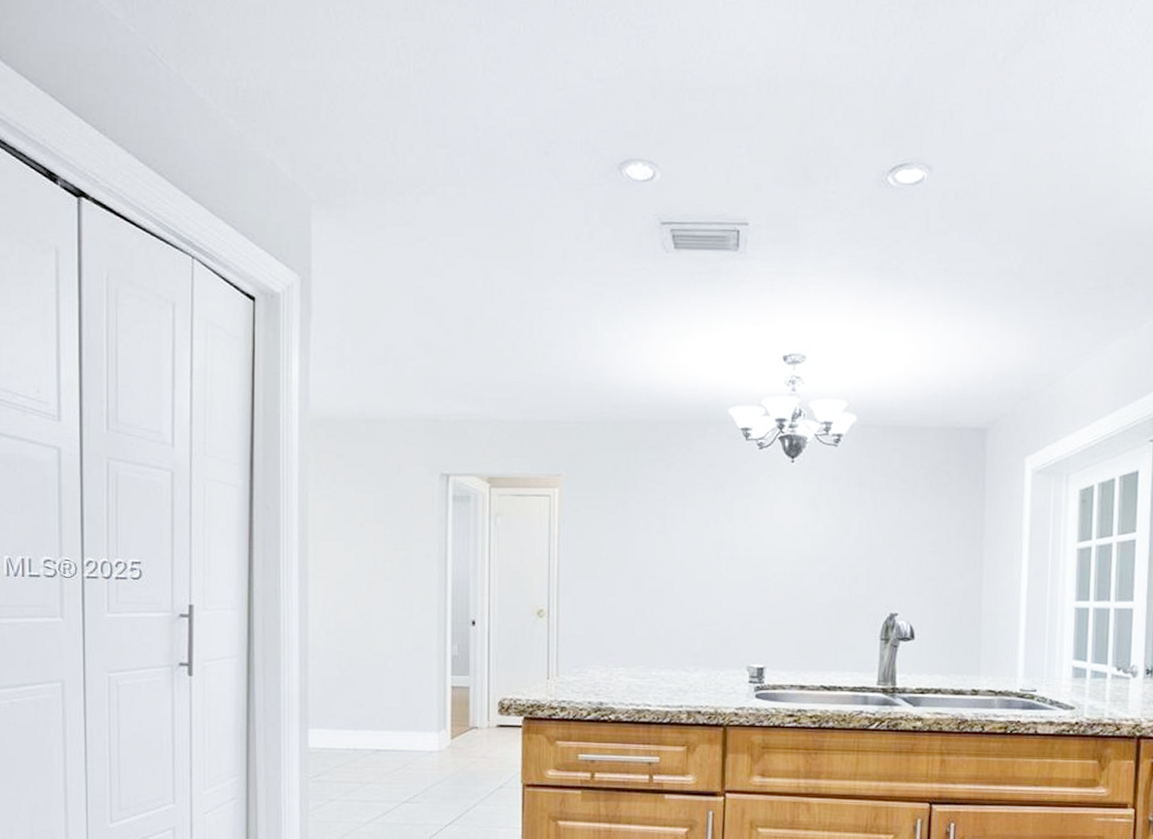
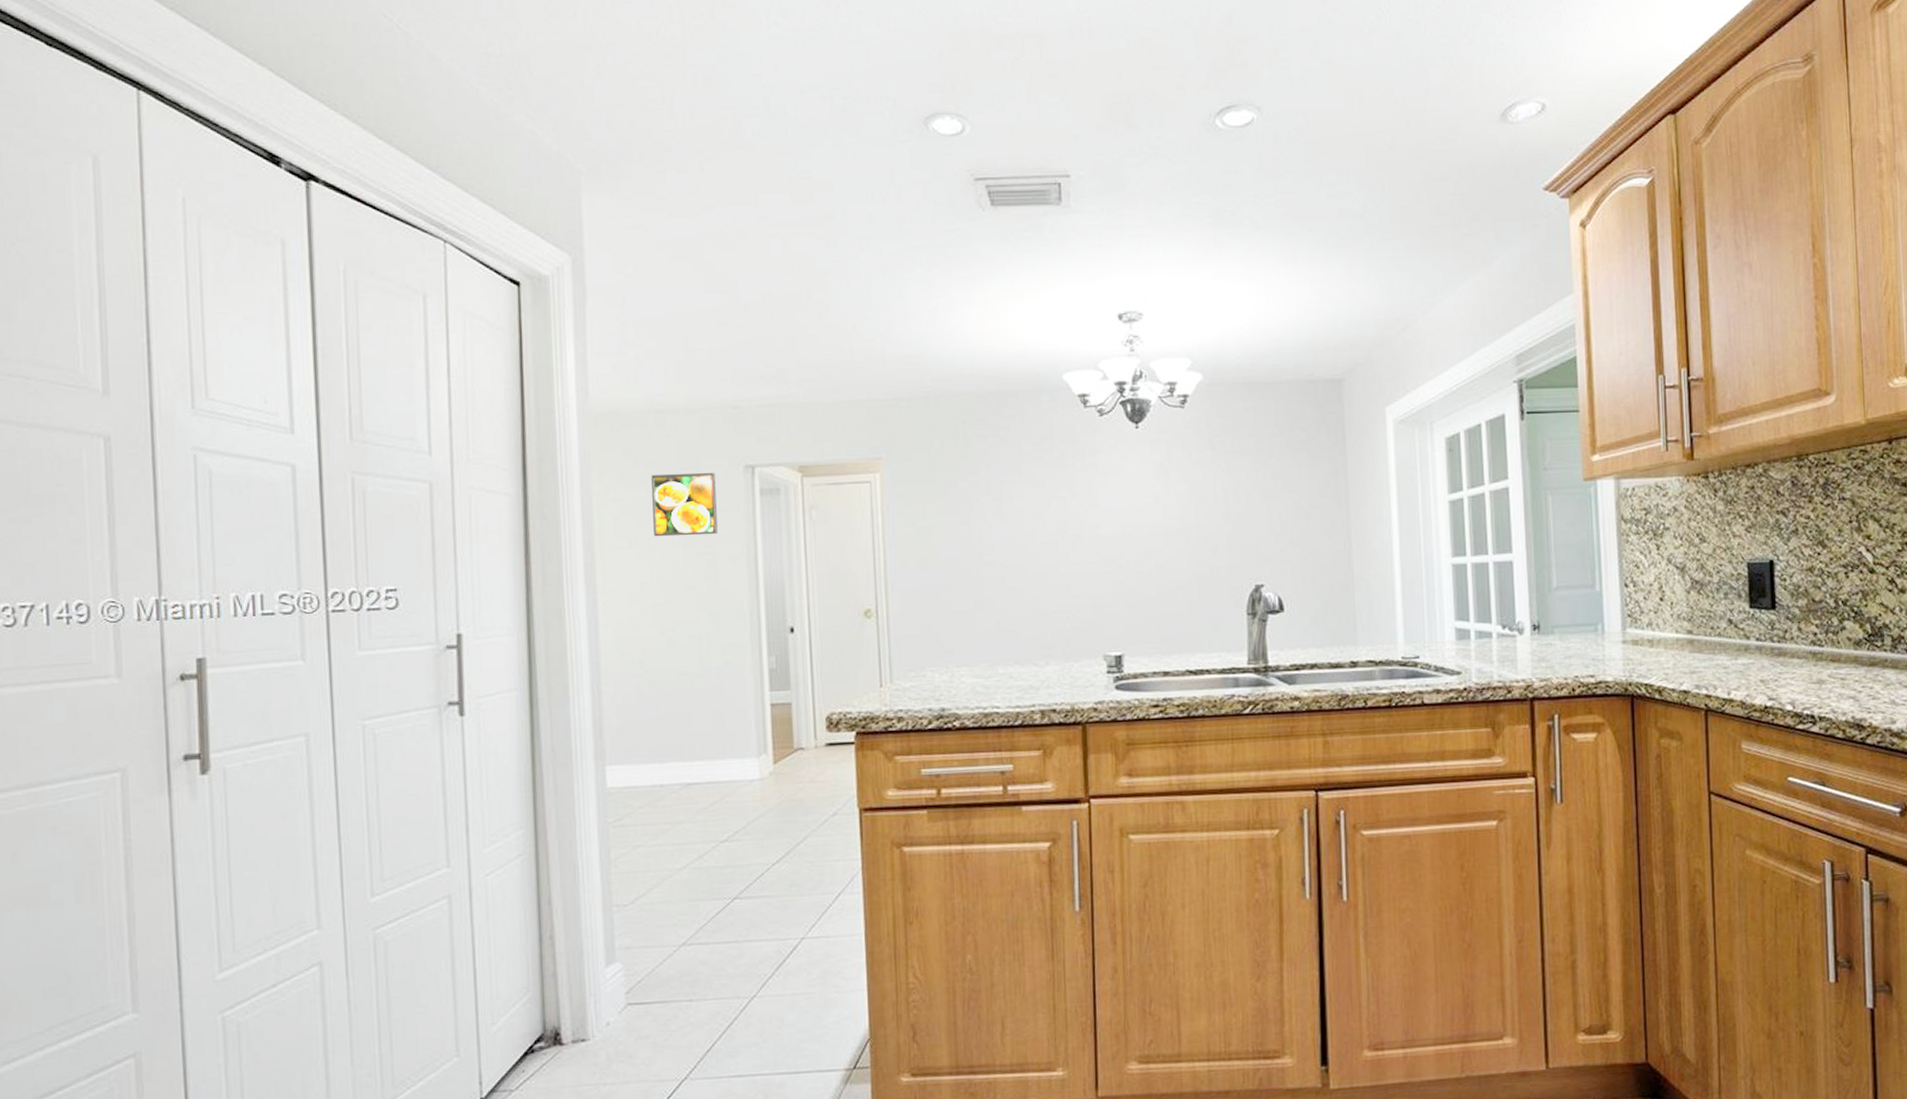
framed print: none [359,476,414,534] -> present [651,472,718,537]

